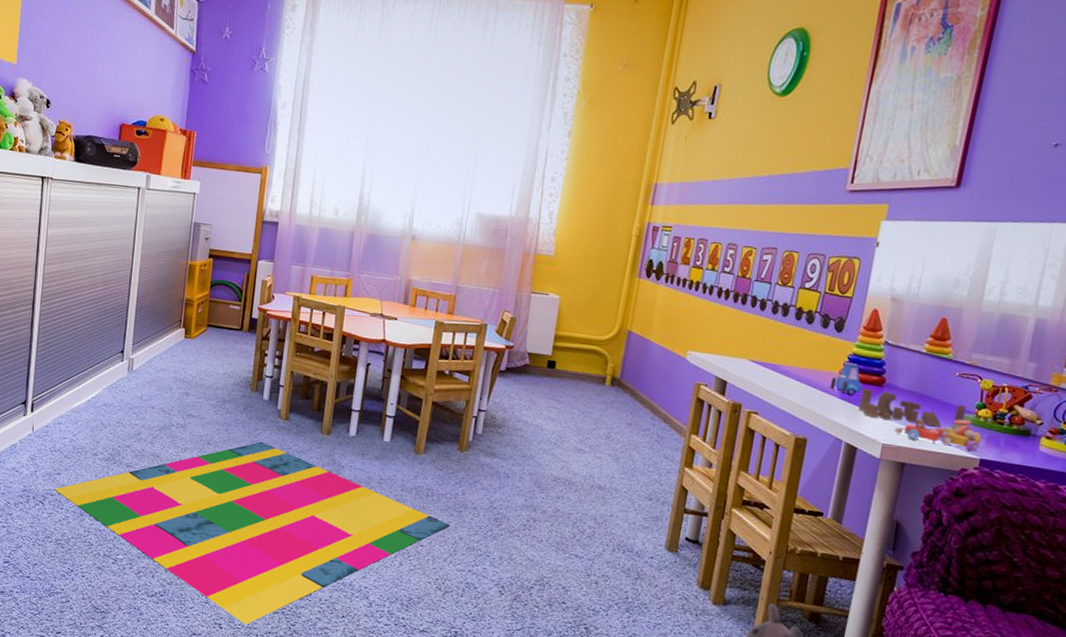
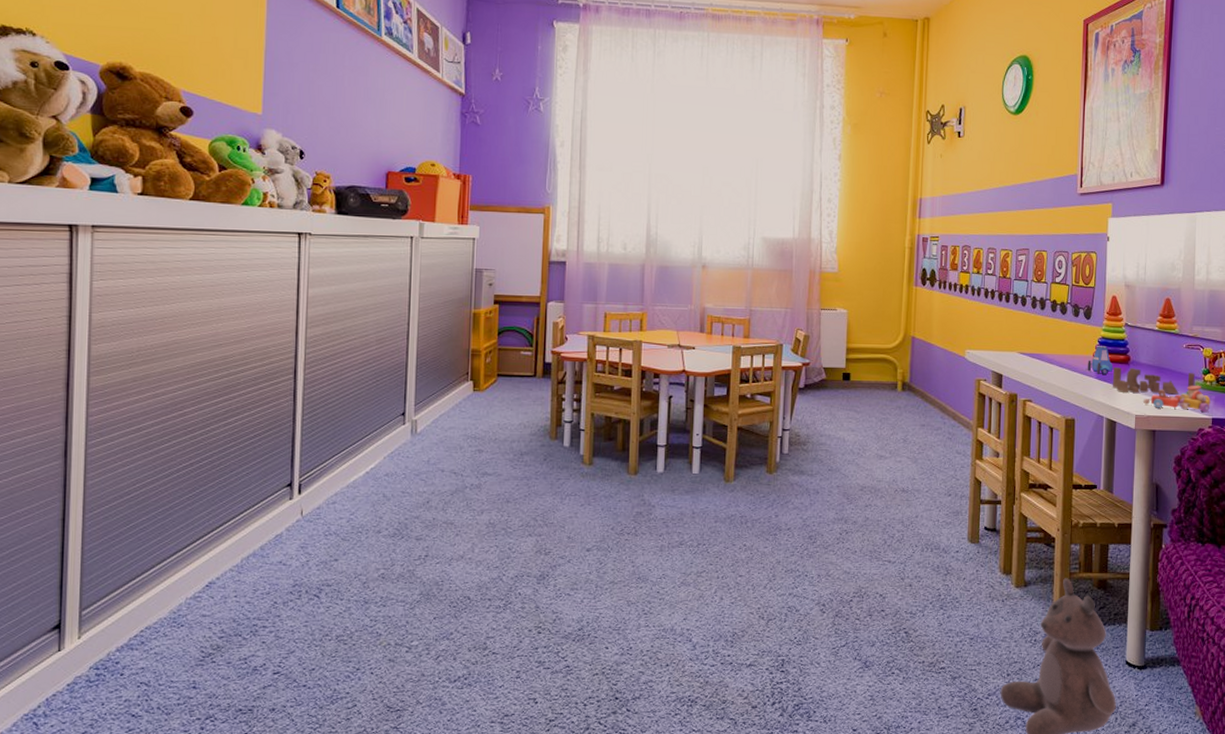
play mat: present [54,441,450,625] -> none [332,491,766,694]

